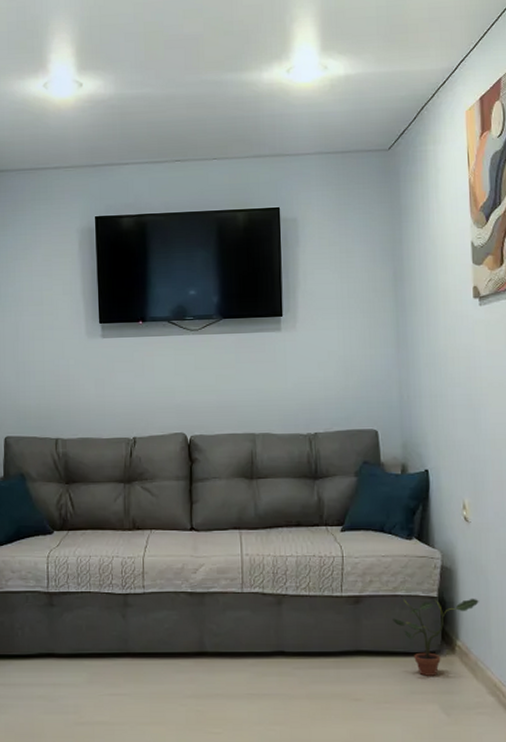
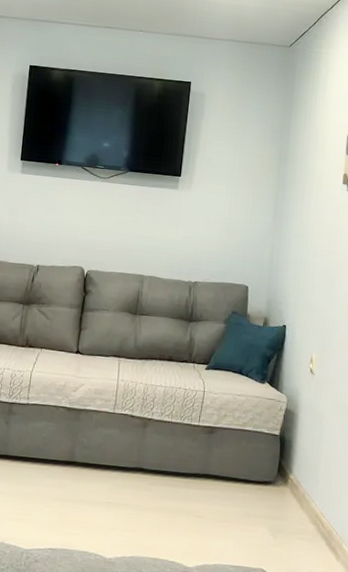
potted plant: present [392,598,479,676] -> none [239,434,313,503]

